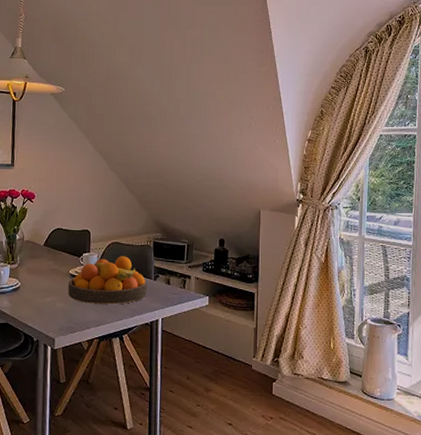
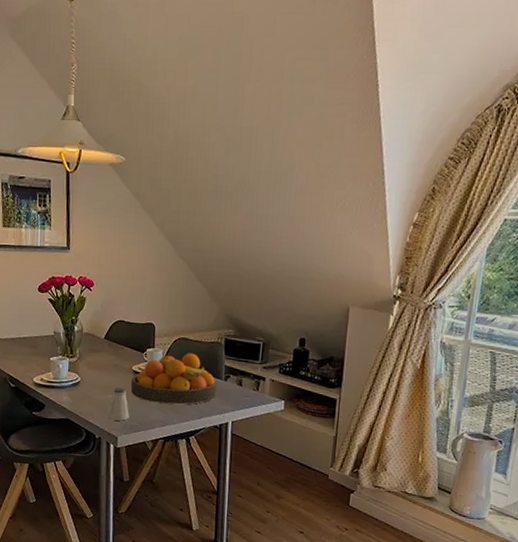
saltshaker: none [46,291,66,323] -> present [108,387,129,421]

